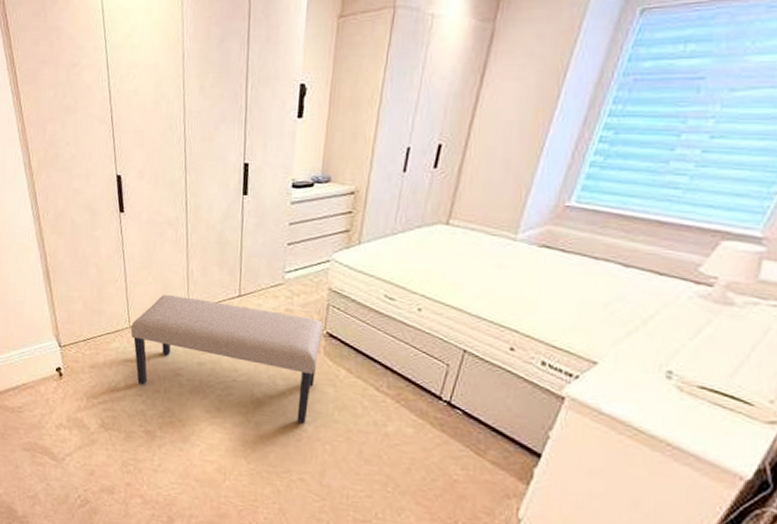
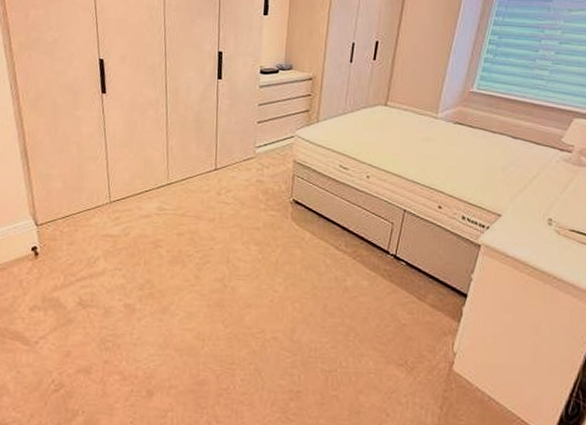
bench: present [130,295,323,424] -> none [111,170,290,285]

